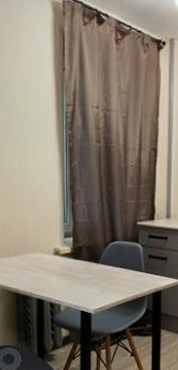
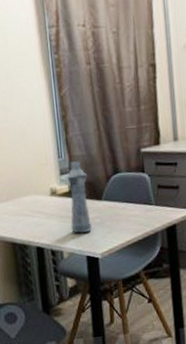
bottle: none [69,226,89,291] -> present [66,160,92,234]

